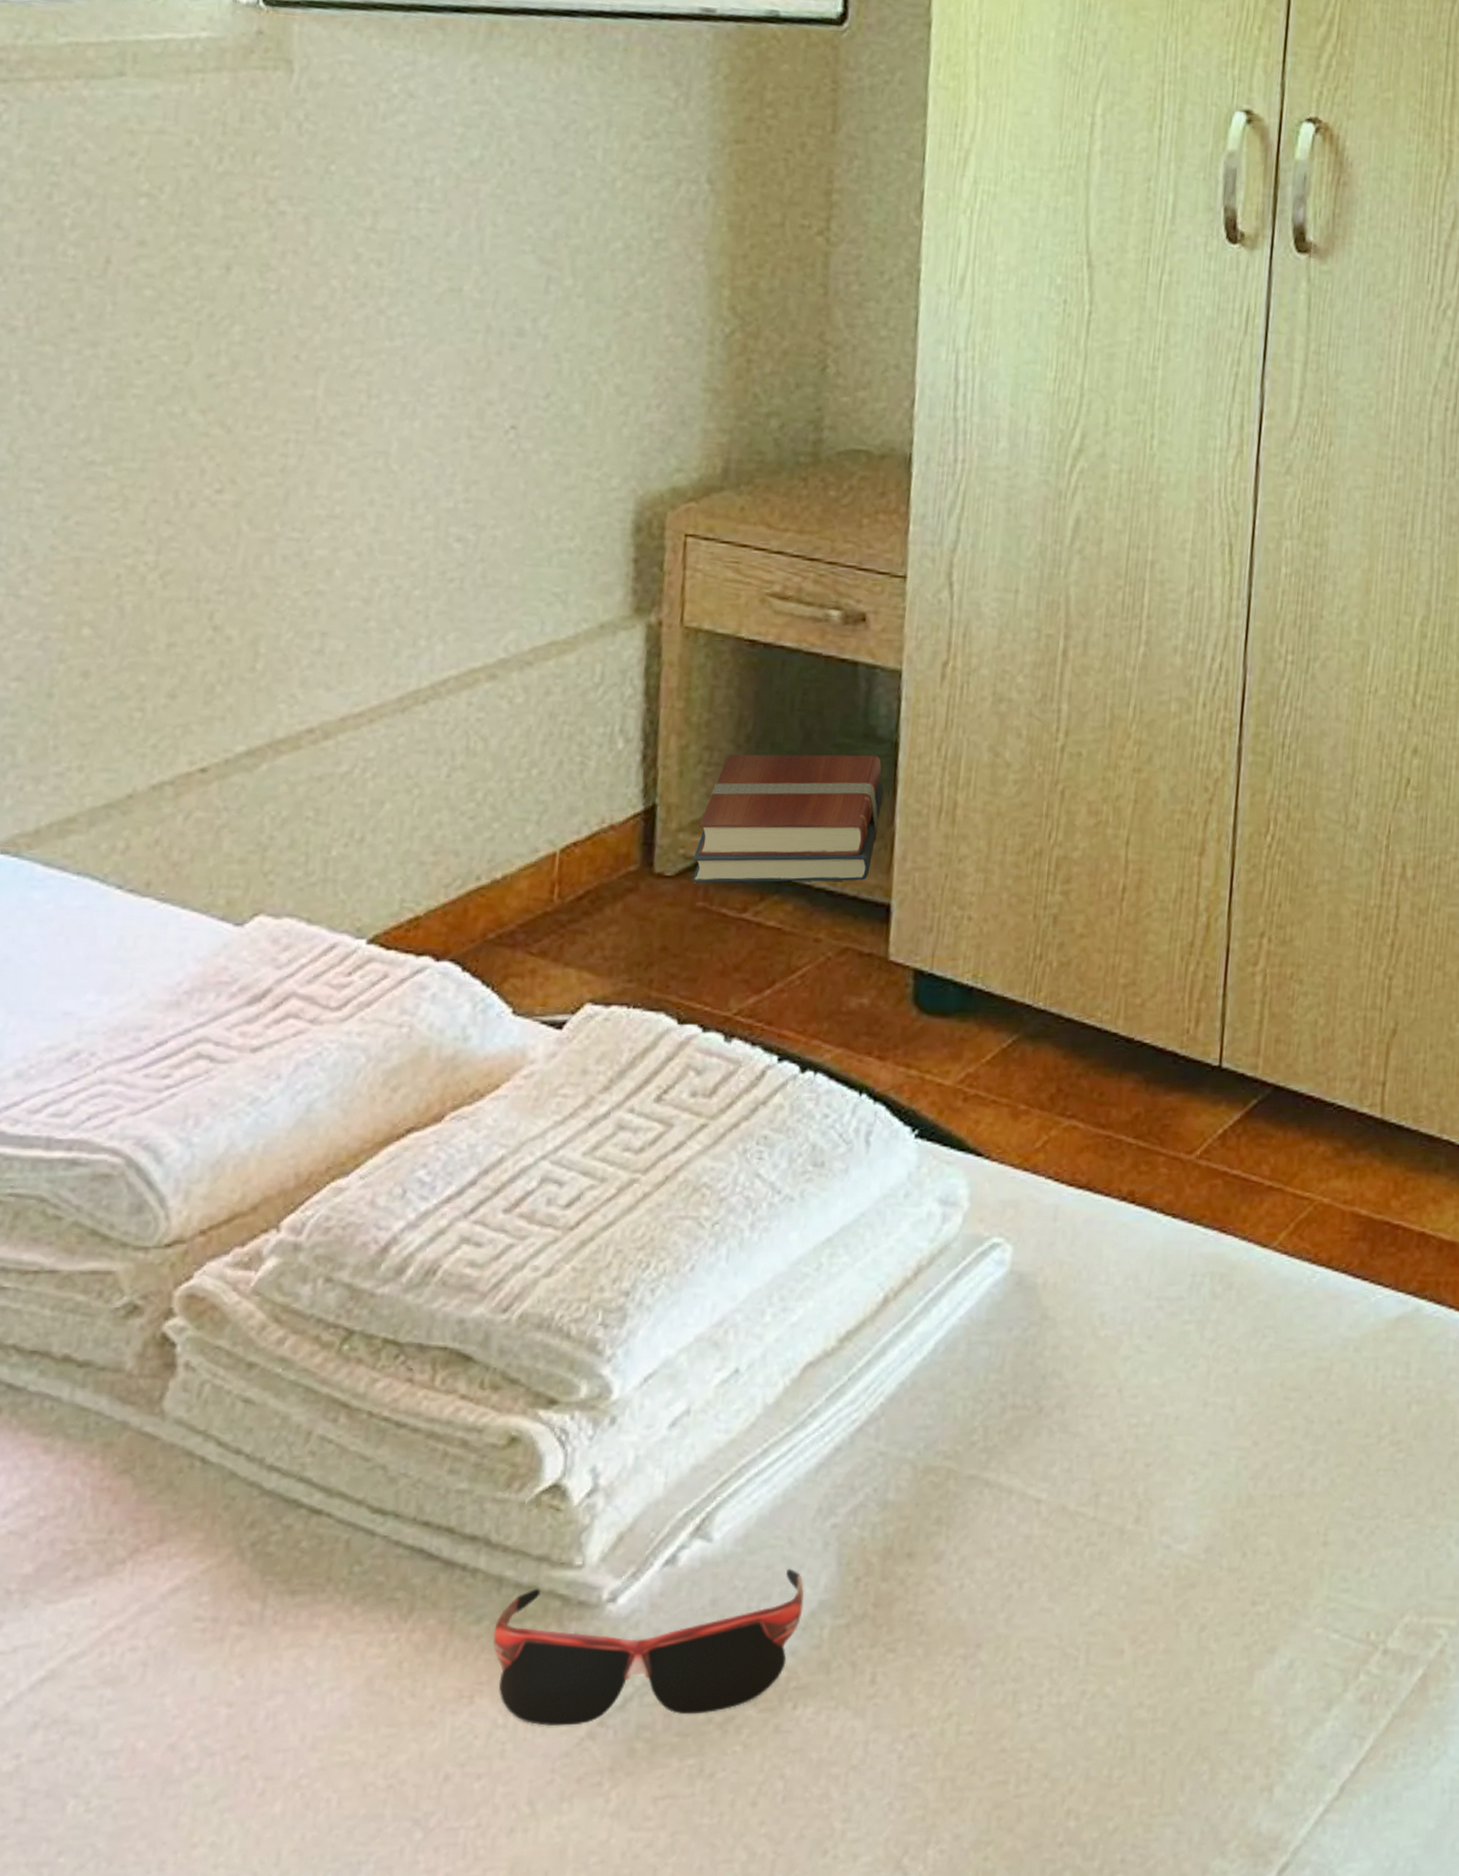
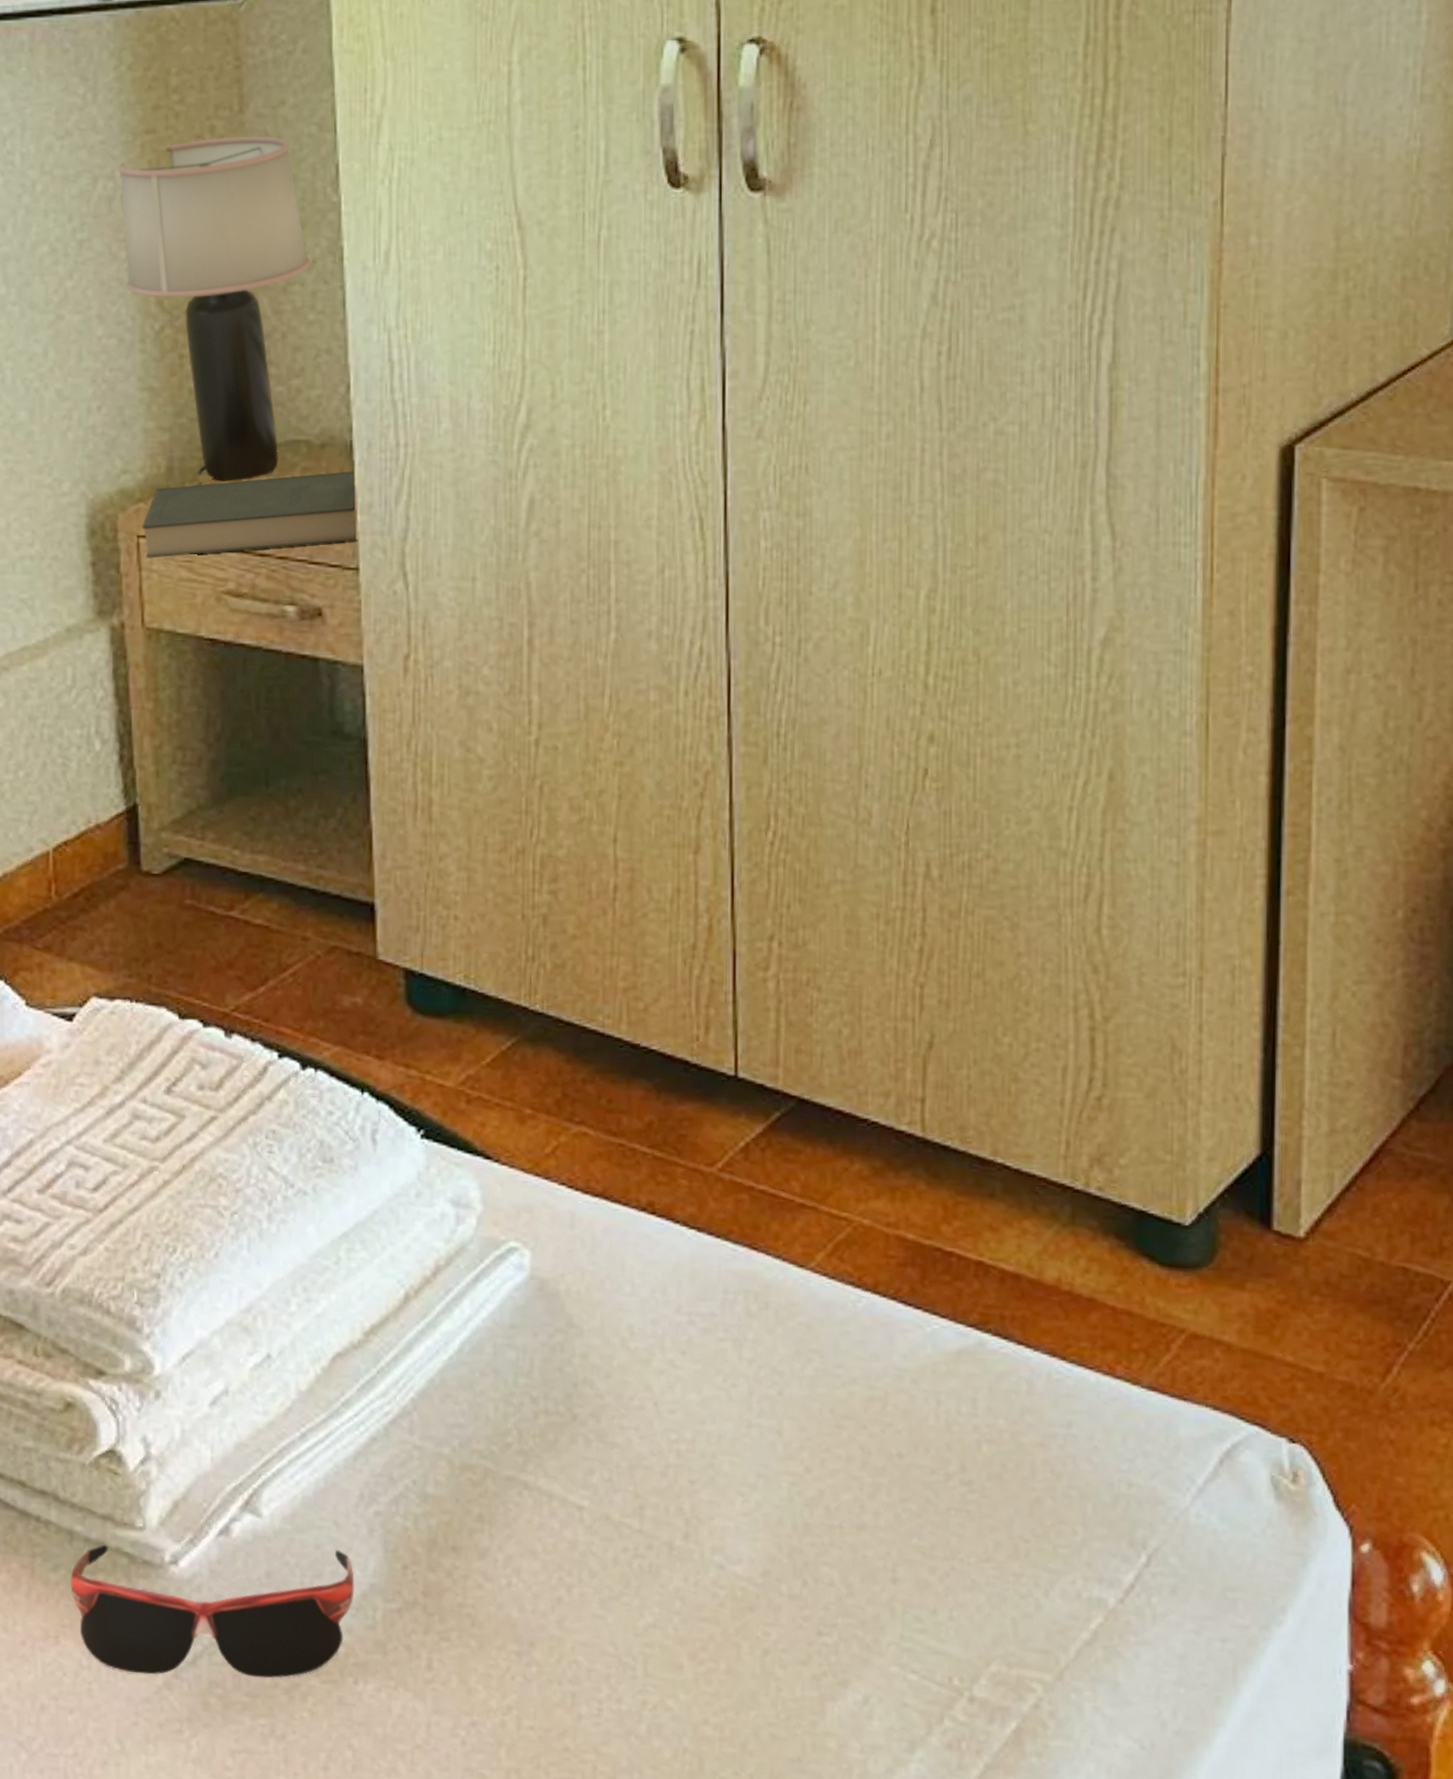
book: none [691,482,911,558] -> present [142,471,359,559]
books: present [692,754,884,883] -> none [177,752,357,881]
table lamp: none [699,154,888,486] -> present [117,136,311,481]

